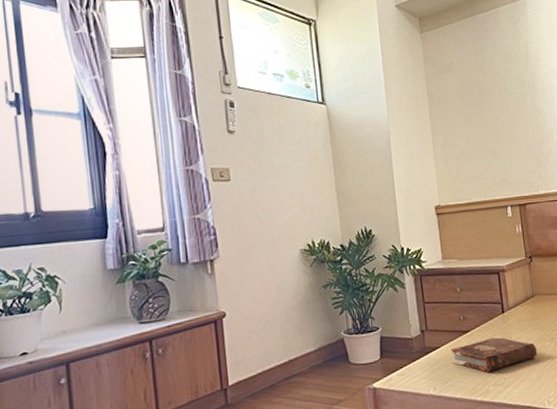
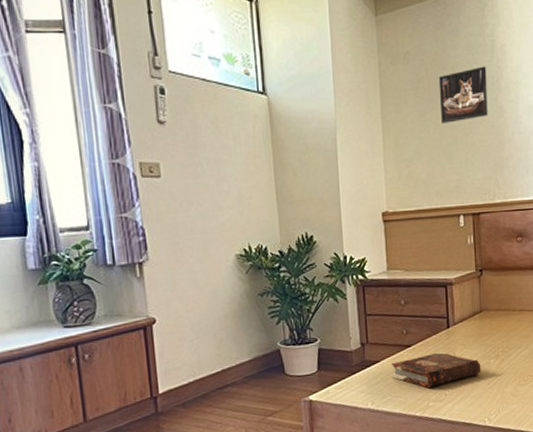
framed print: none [480,73,527,125] -> present [438,66,488,125]

